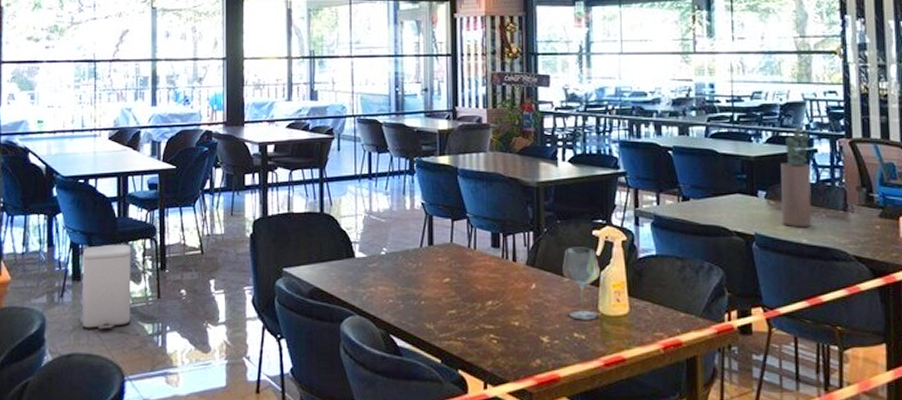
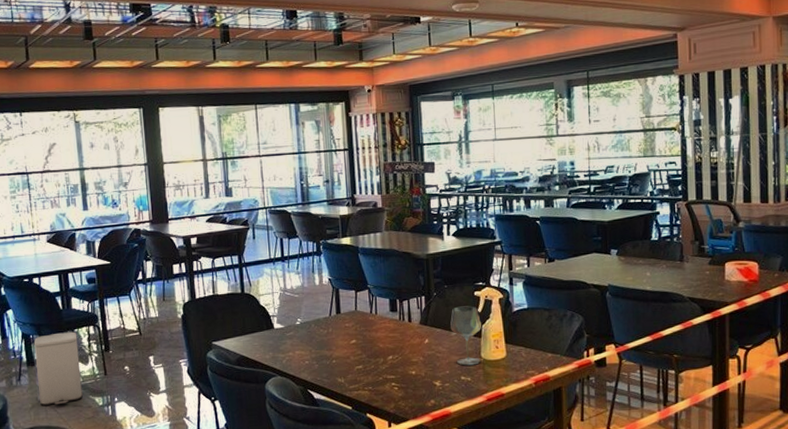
vase: present [780,122,812,228] -> none [629,189,655,278]

